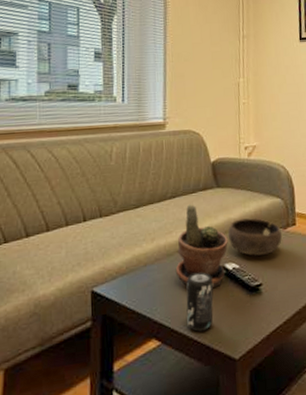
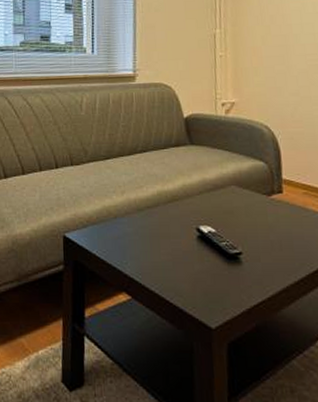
potted plant: present [175,204,228,288] -> none [146,160,203,249]
beverage can: present [186,272,214,332] -> none [157,231,187,293]
bowl: present [227,217,282,256] -> none [202,180,266,221]

